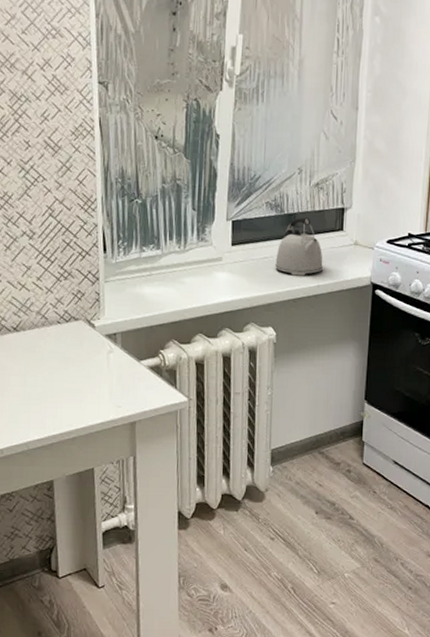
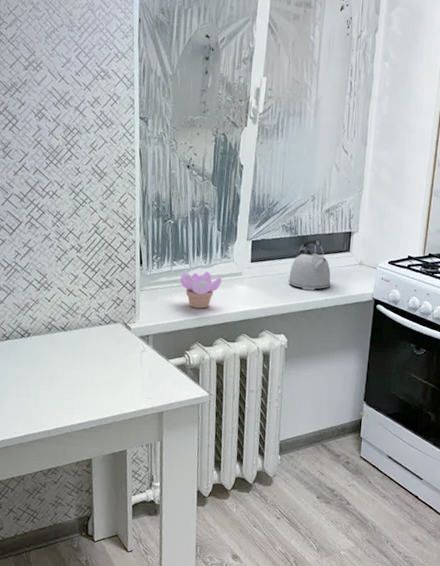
succulent plant: none [151,258,199,301] -> present [180,272,222,309]

